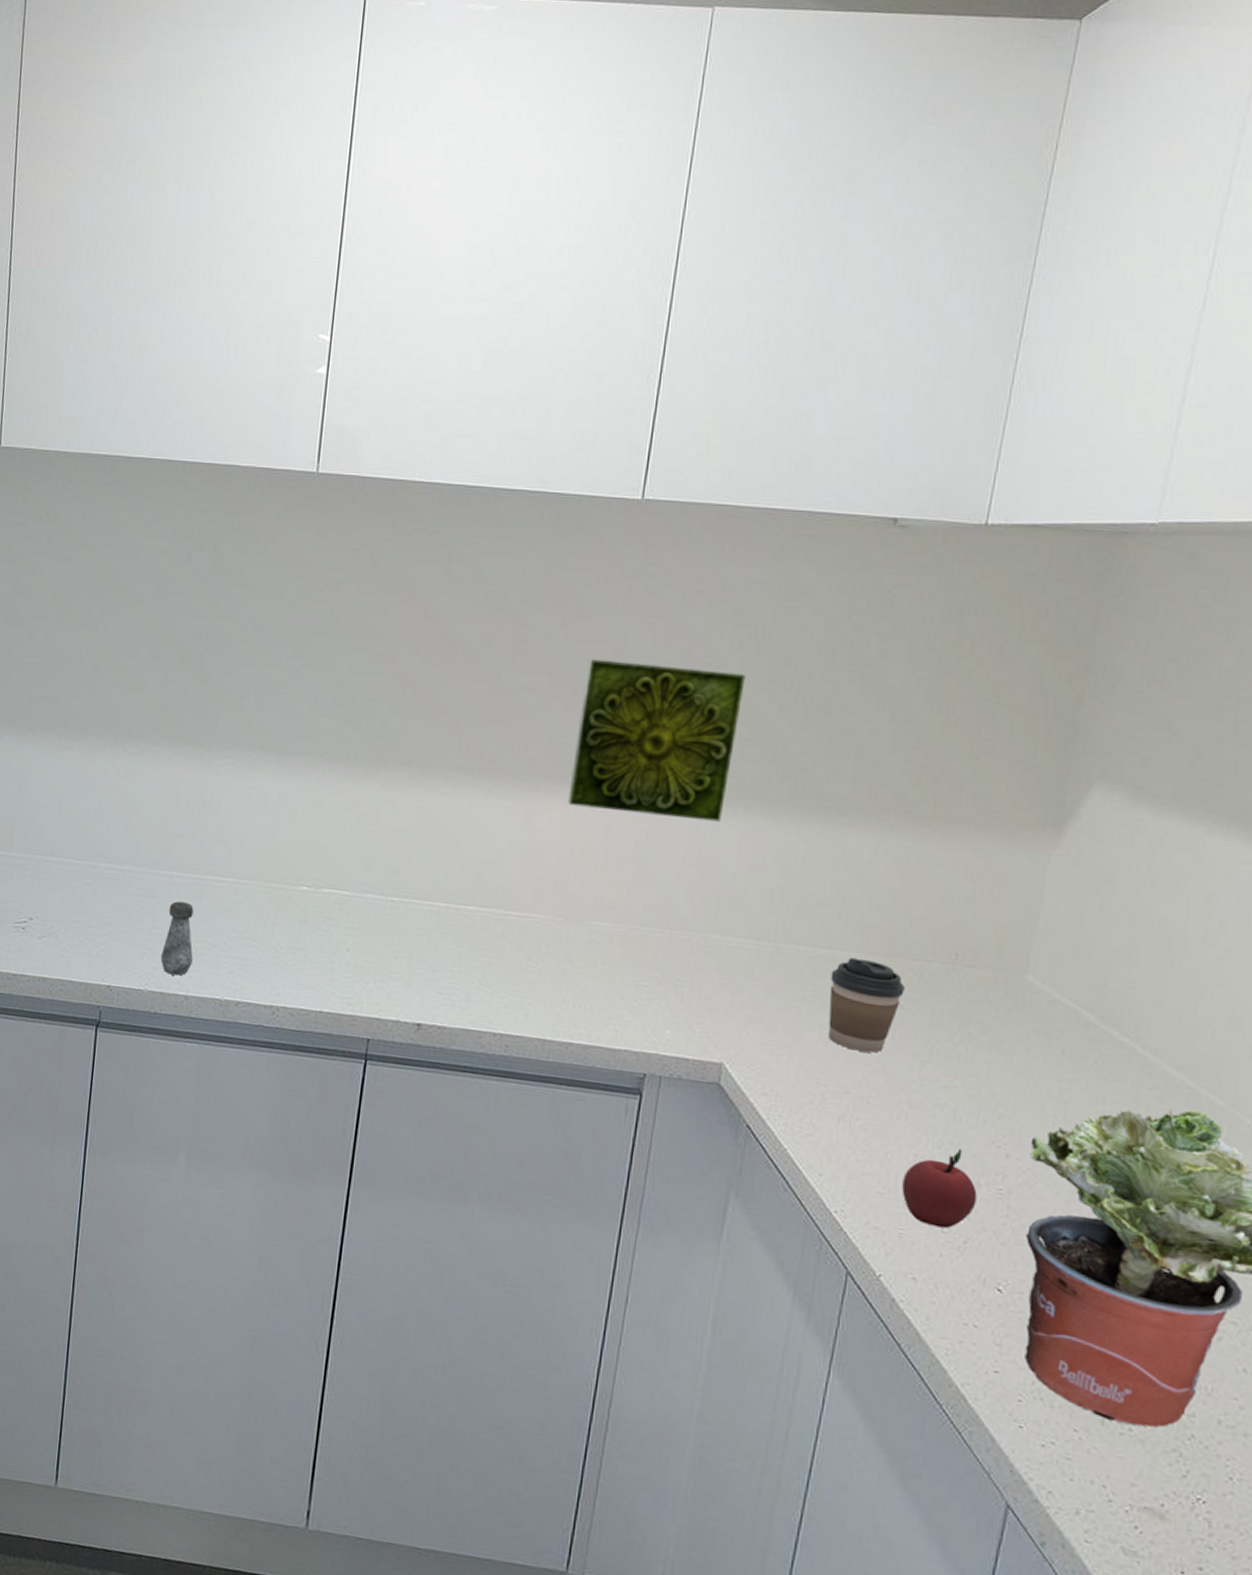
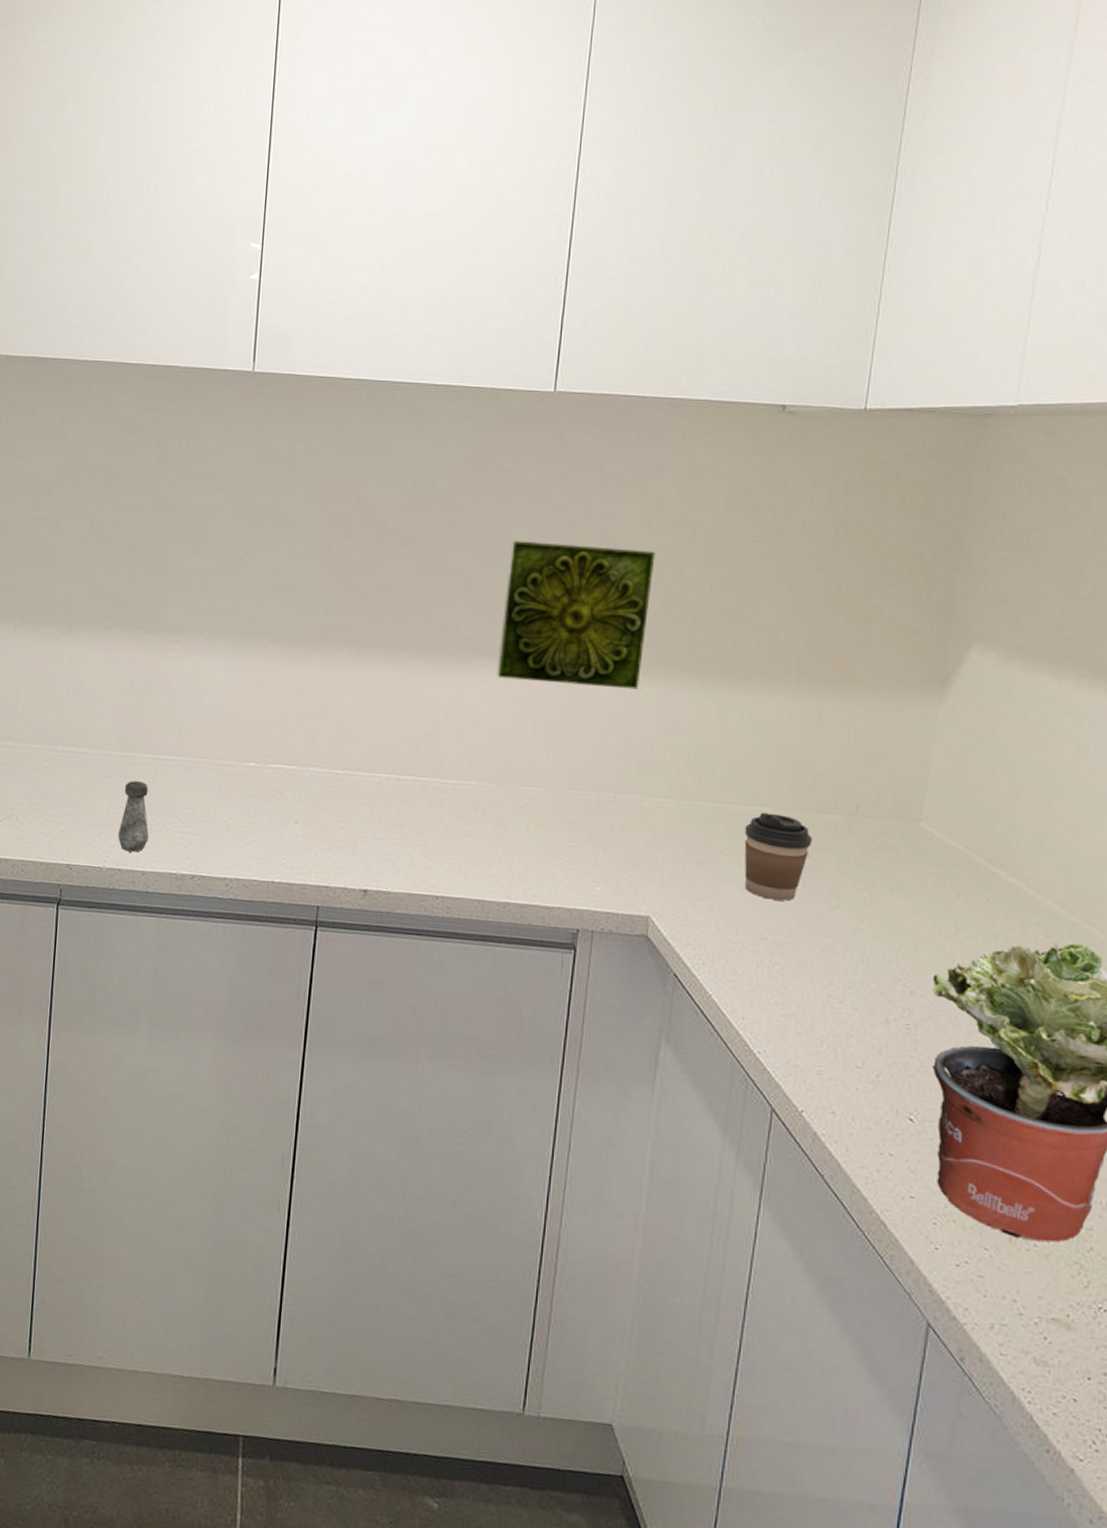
apple: present [902,1148,977,1229] -> none [818,987,887,1064]

